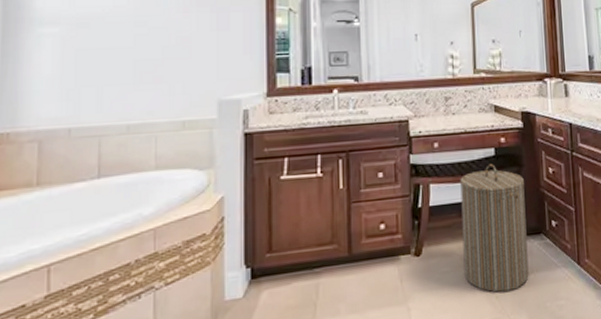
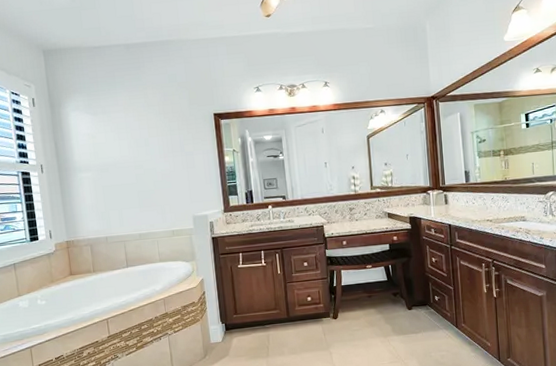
laundry hamper: present [460,164,529,293] -> none [363,256,418,345]

